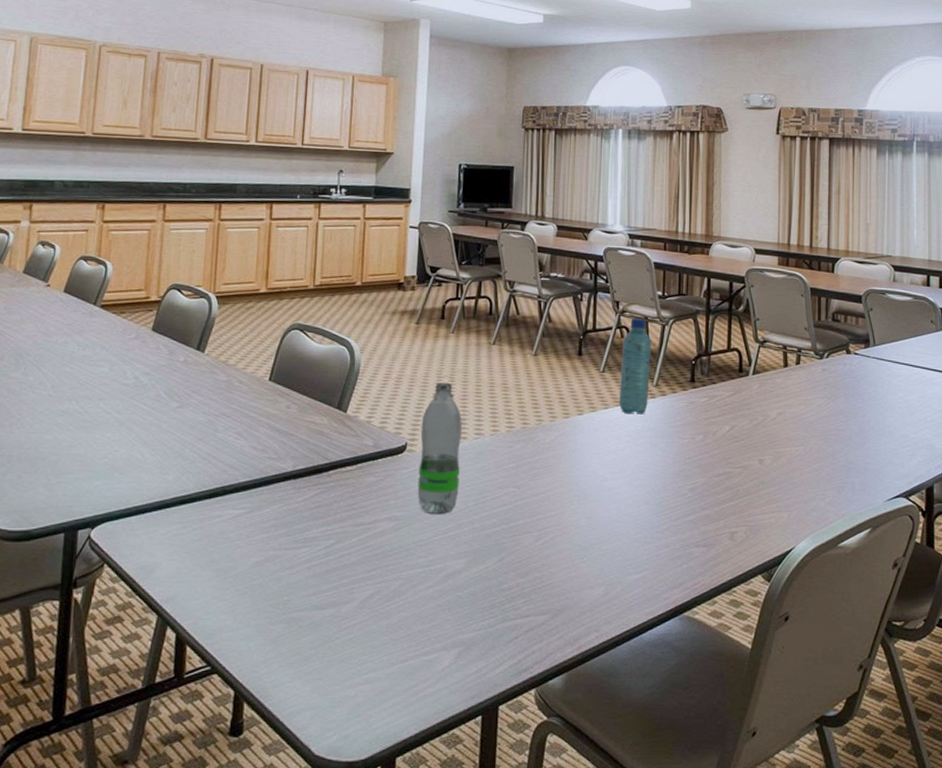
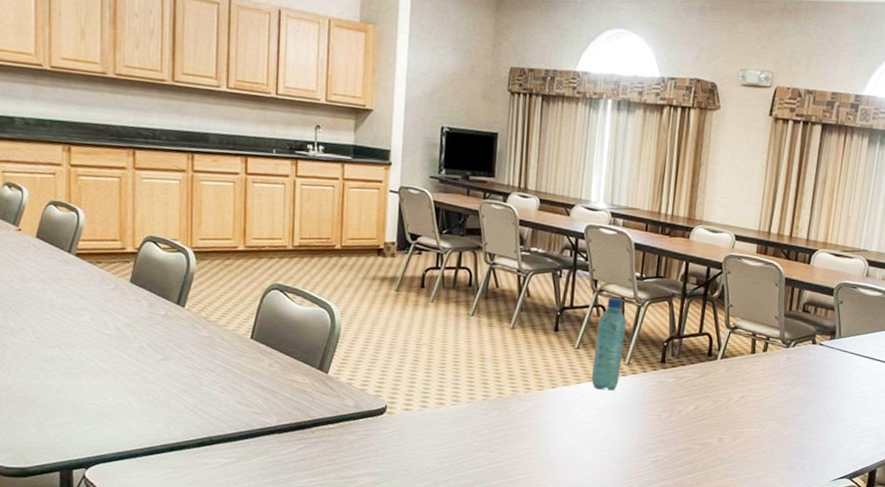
bottle: present [417,382,462,515] -> none [396,349,440,473]

